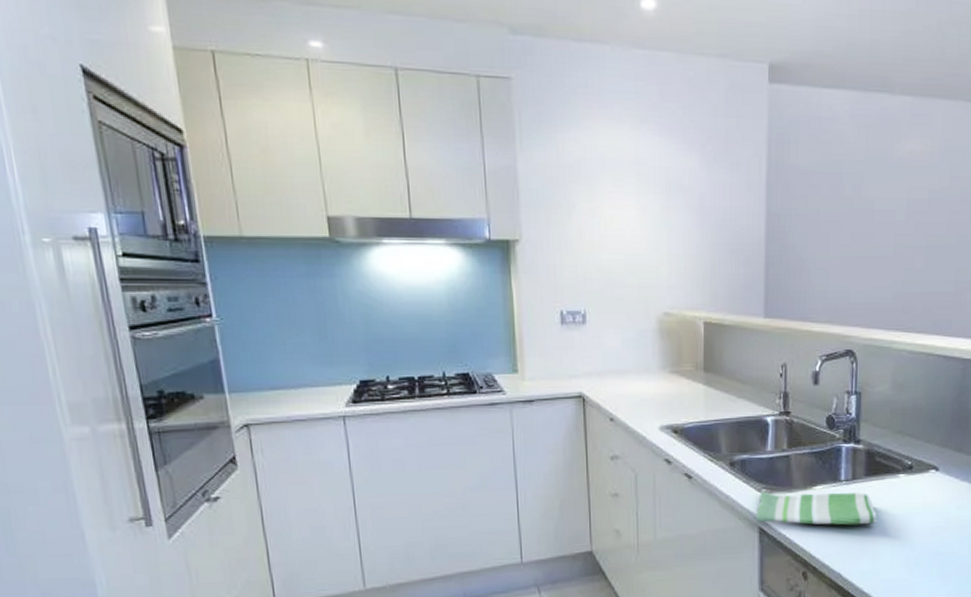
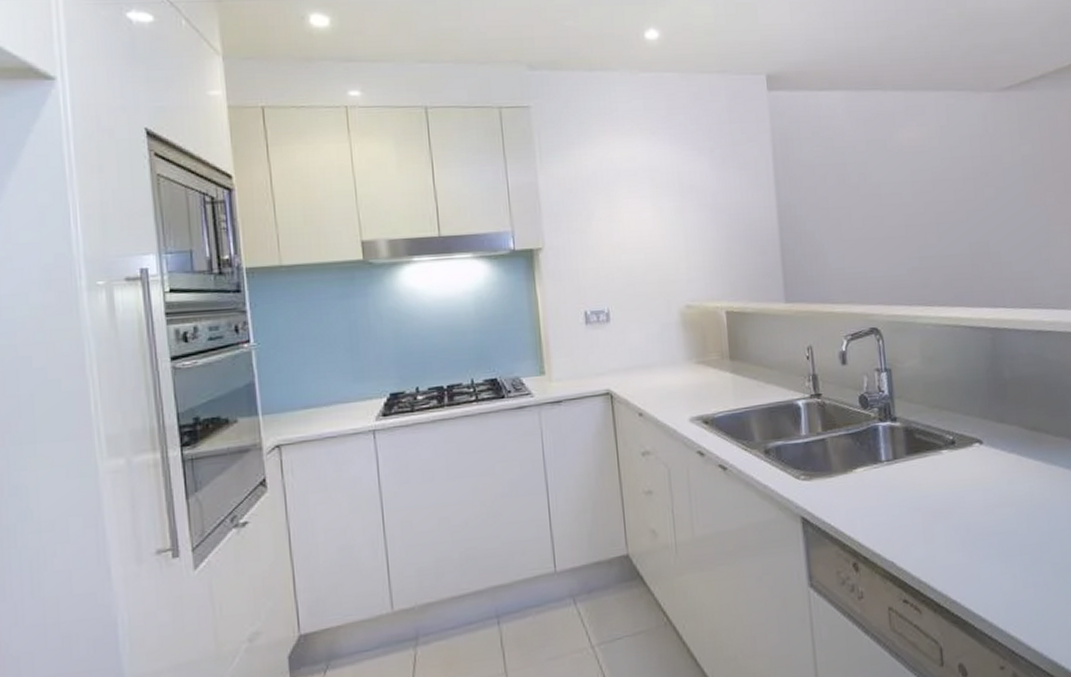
dish towel: present [756,491,877,526] -> none [796,472,926,512]

